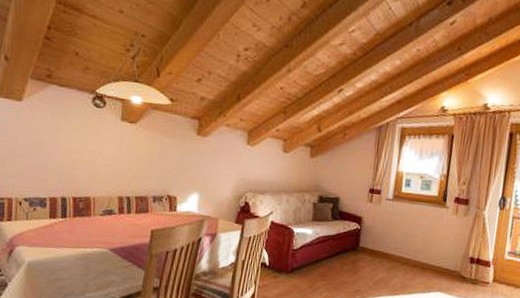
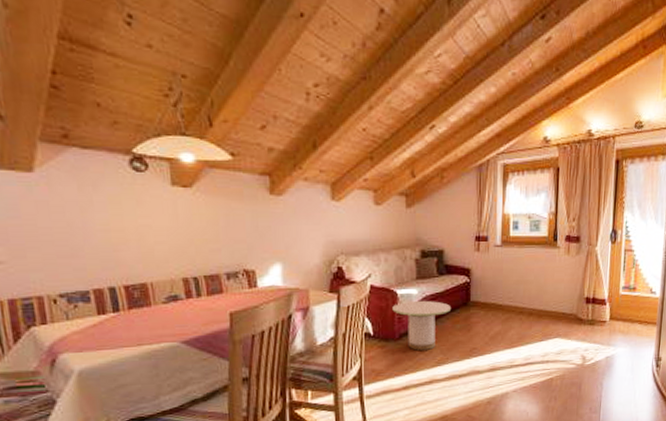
side table: none [288,239,341,286] -> present [392,300,452,351]

